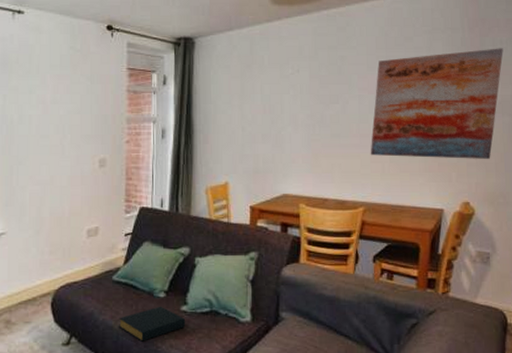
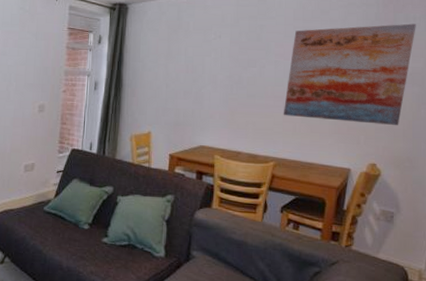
hardback book: present [119,306,186,342] -> none [47,236,106,266]

